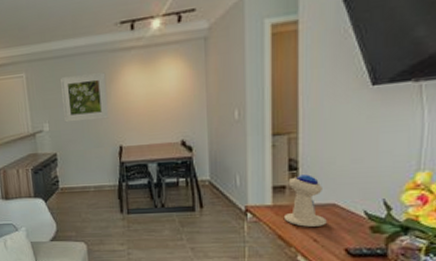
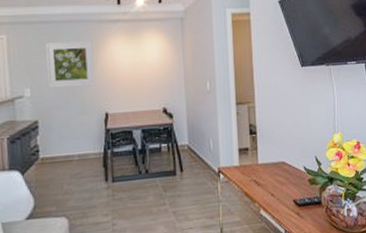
speaker: present [283,174,327,227] -> none [248,138,279,184]

